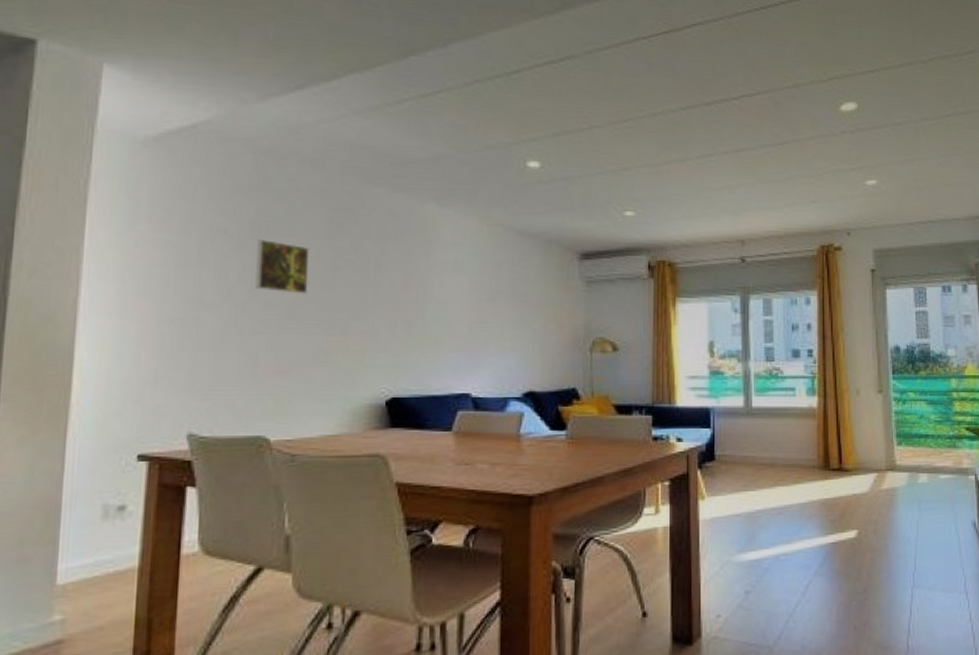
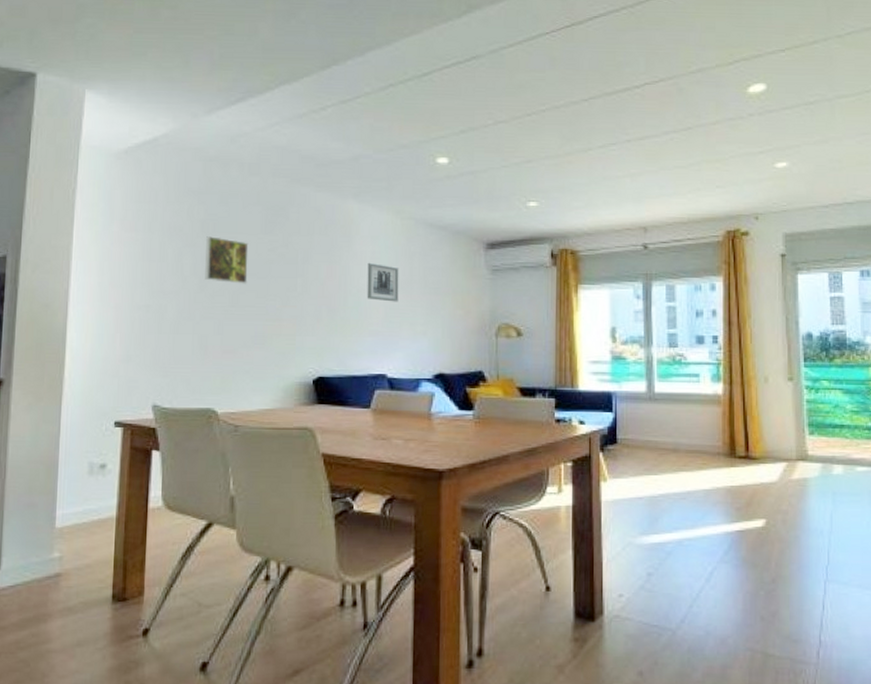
wall art: none [448,271,485,315] -> present [367,262,399,302]

